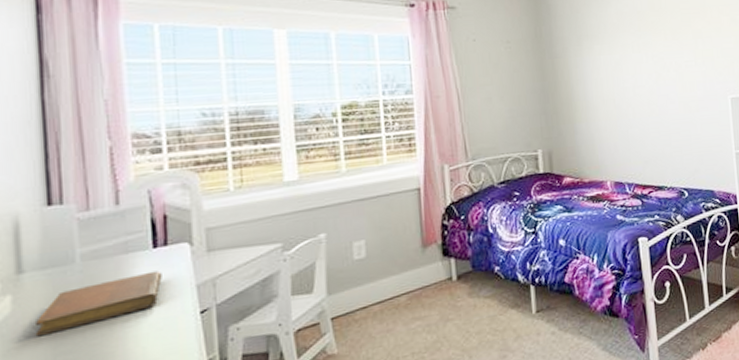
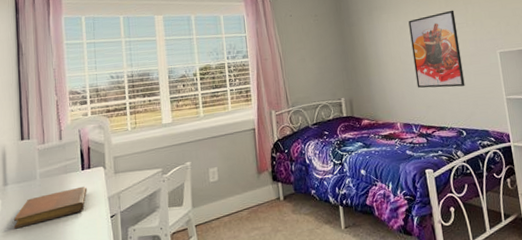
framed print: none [626,44,690,139] -> present [408,10,465,88]

